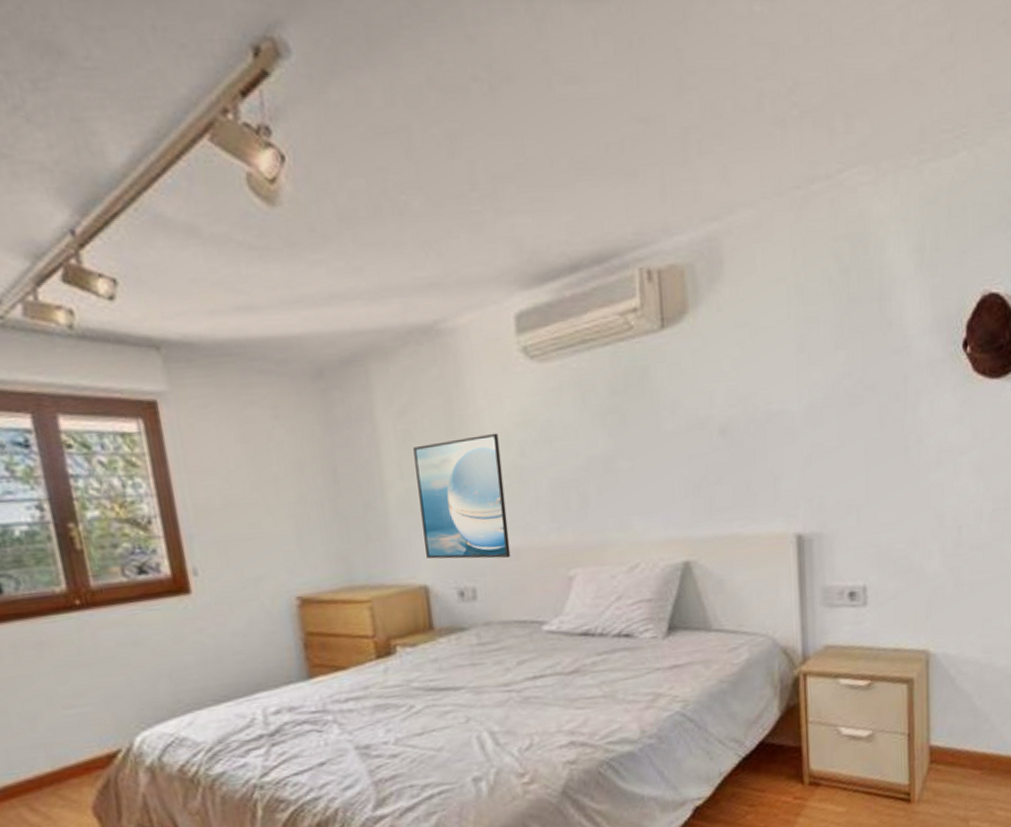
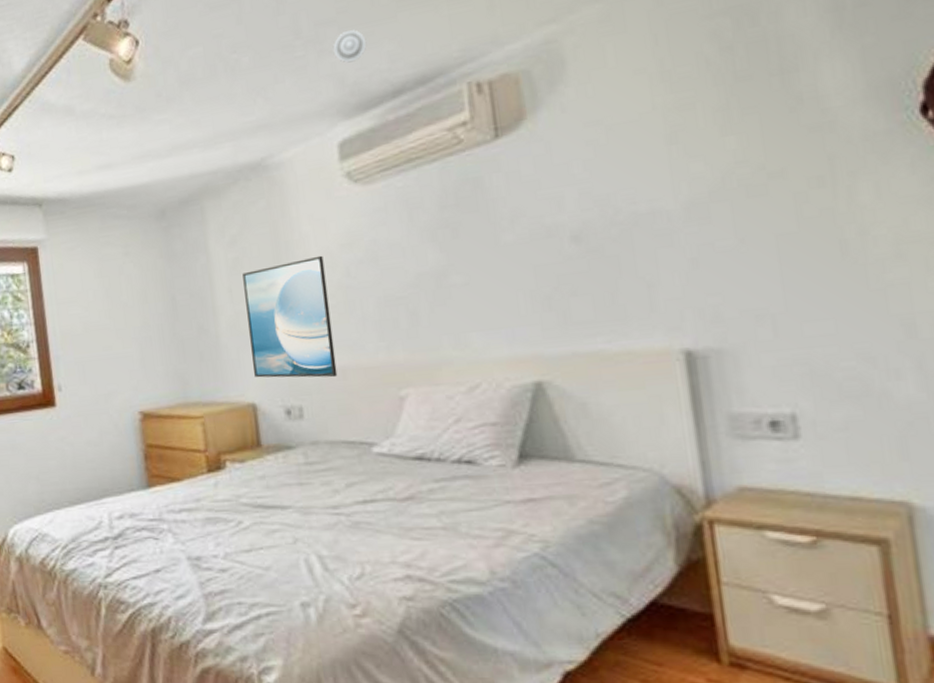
smoke detector: none [510,192,546,228] -> present [332,30,367,63]

